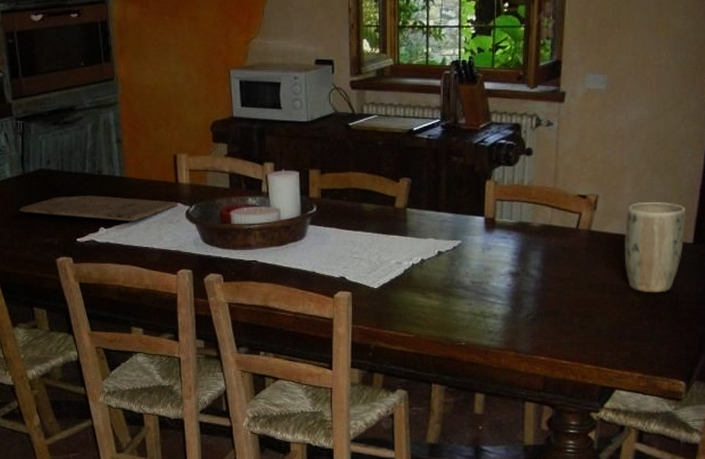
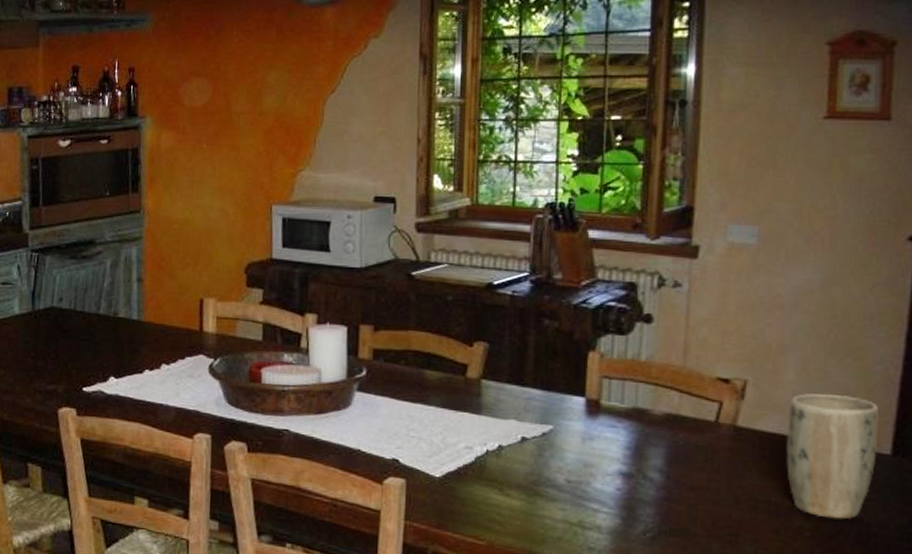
cutting board: present [18,195,178,222] -> none [23,338,201,373]

